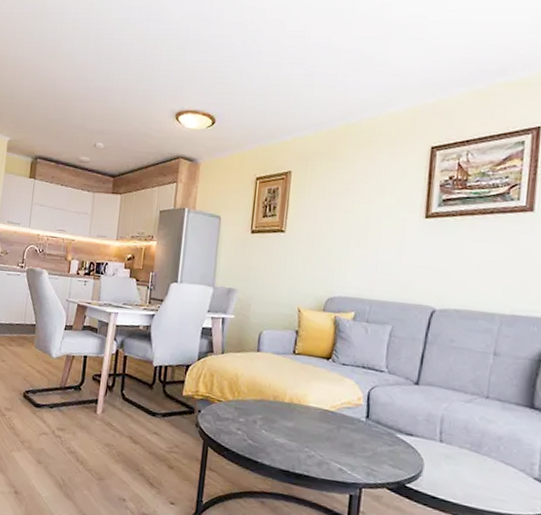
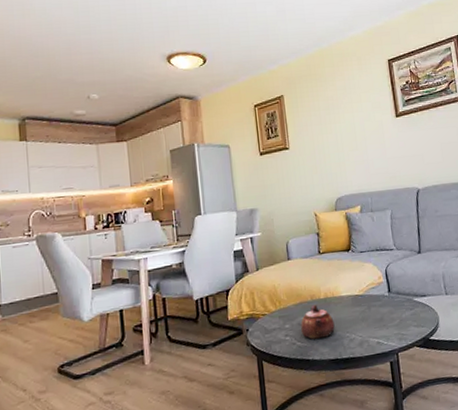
teapot: none [255,406,294,445] -> present [301,304,335,340]

